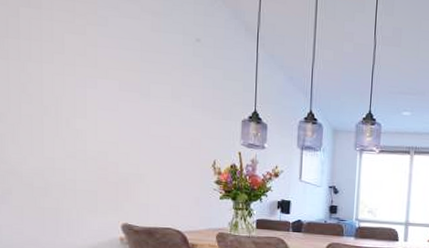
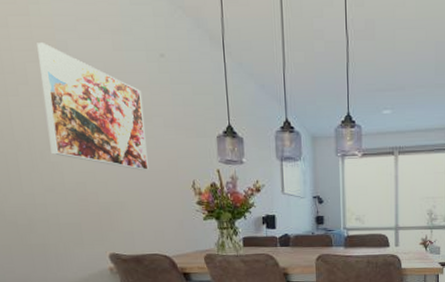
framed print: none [77,16,174,147] -> present [37,43,149,171]

